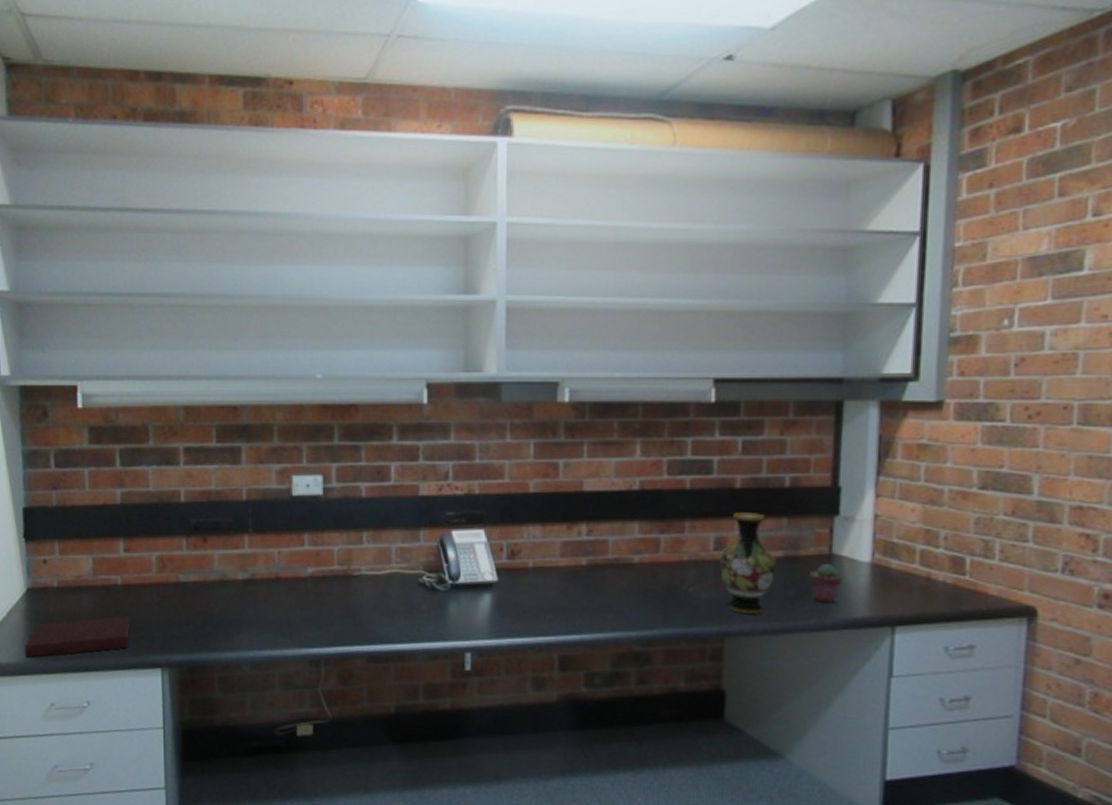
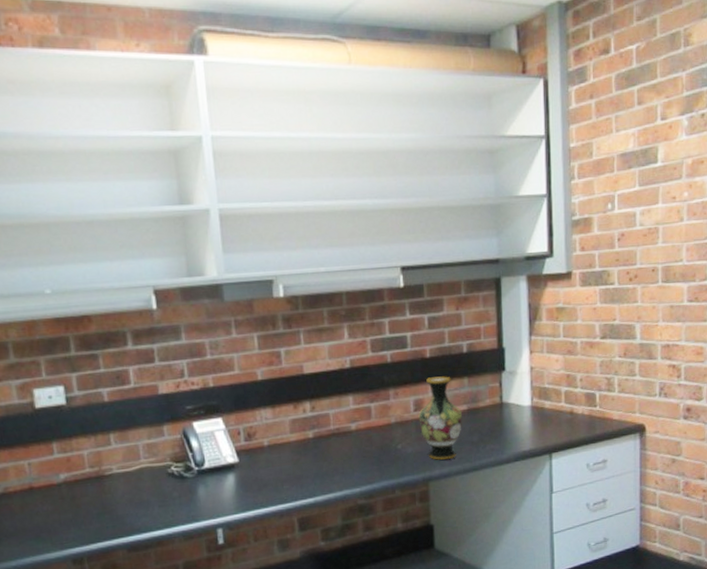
potted succulent: present [808,564,843,603] -> none [486,411,512,443]

